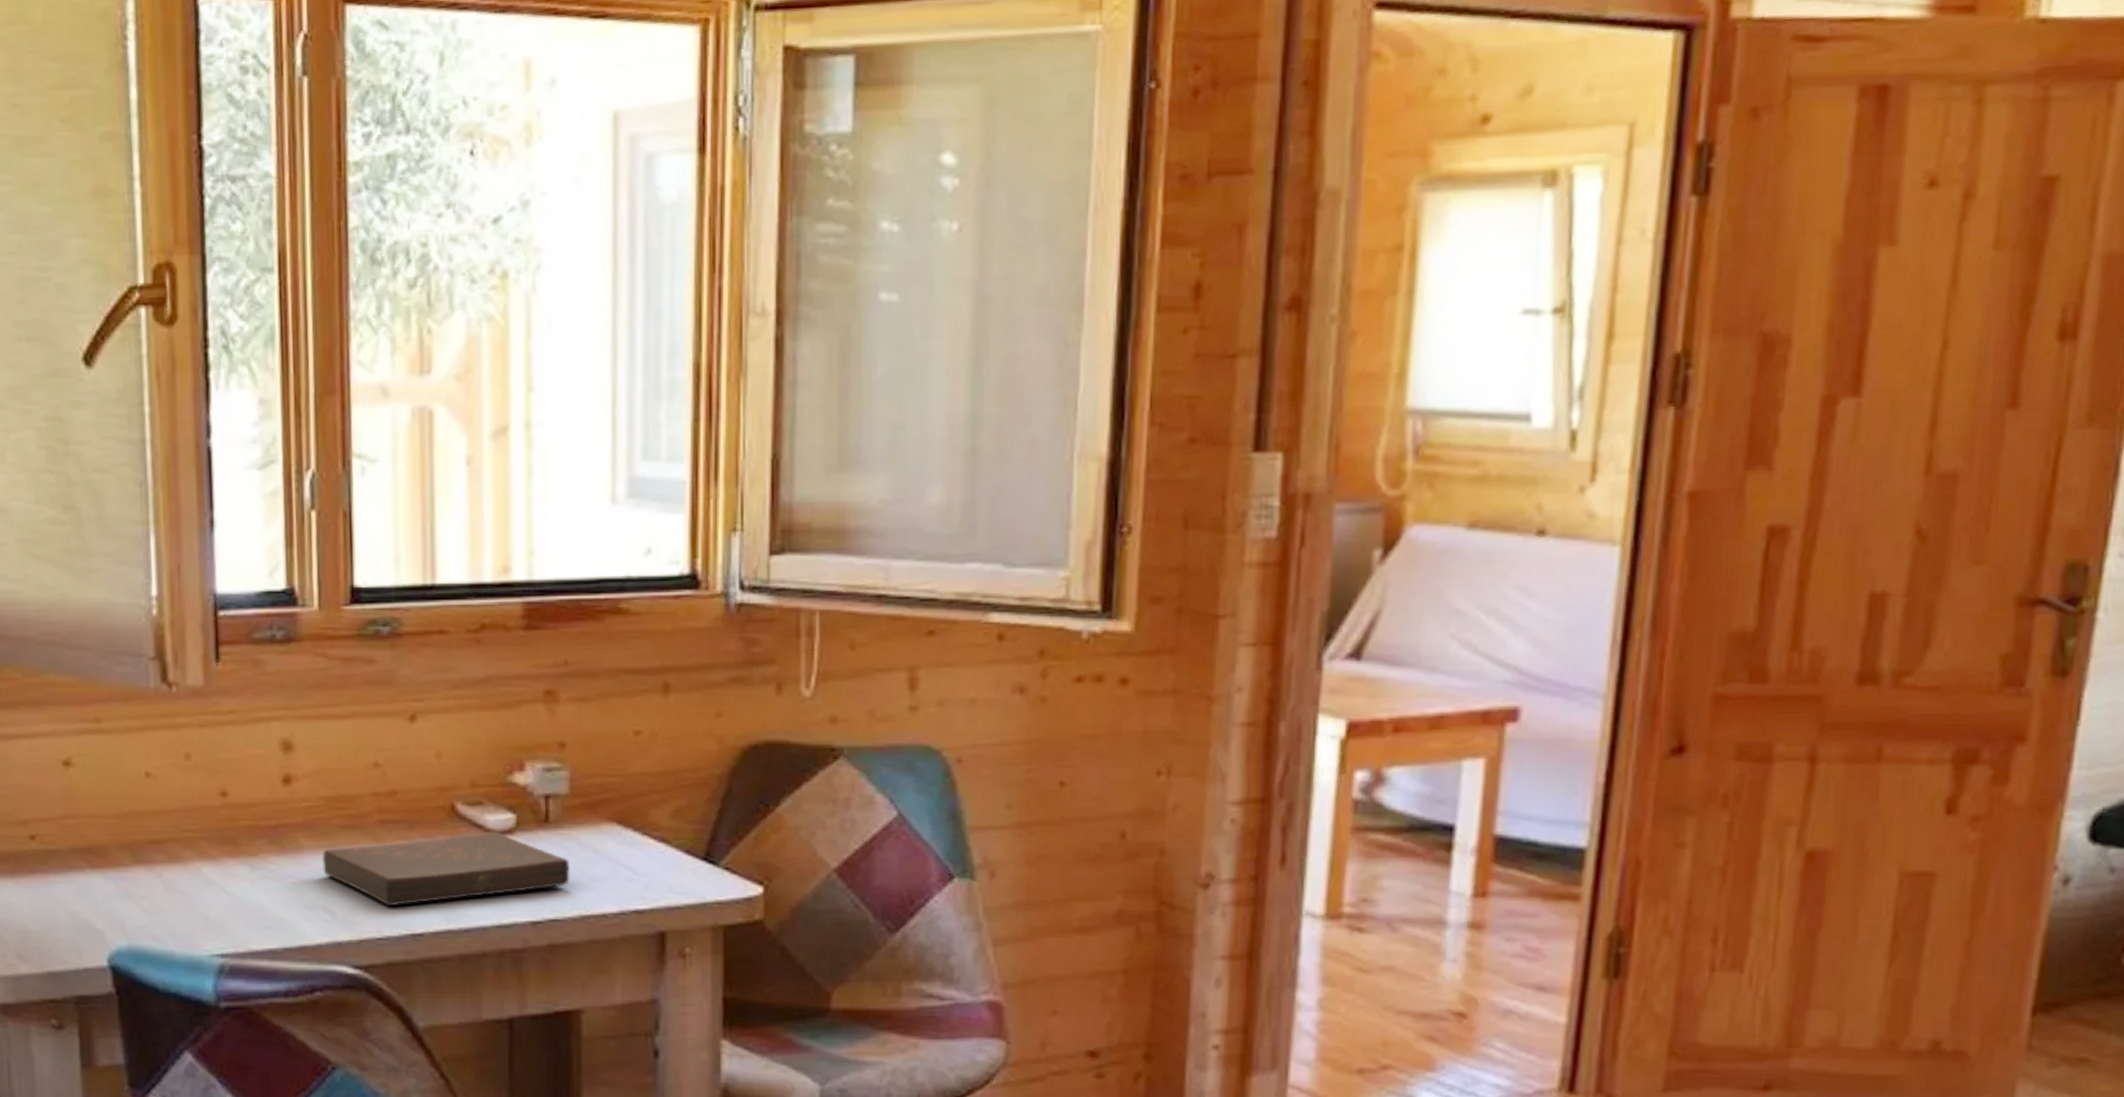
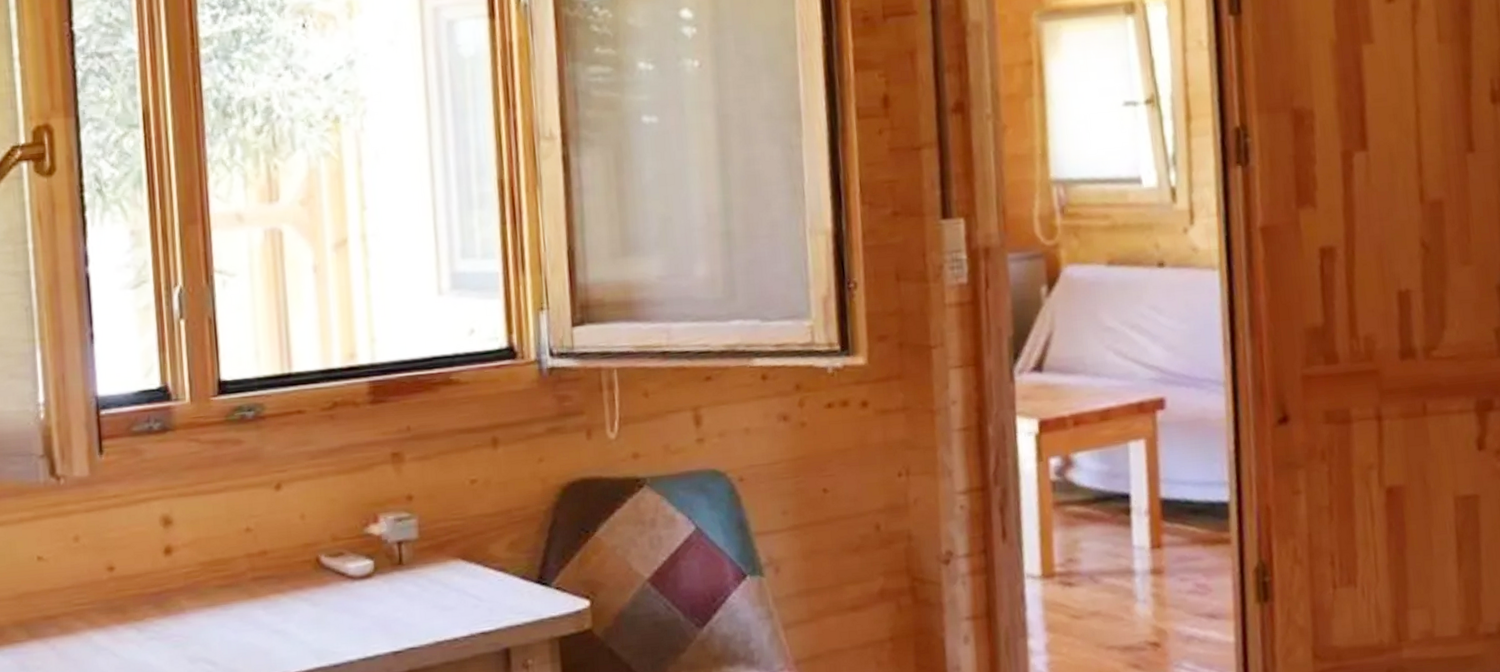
book: present [322,830,570,907] -> none [202,576,424,652]

